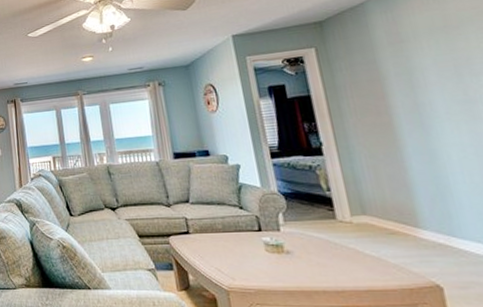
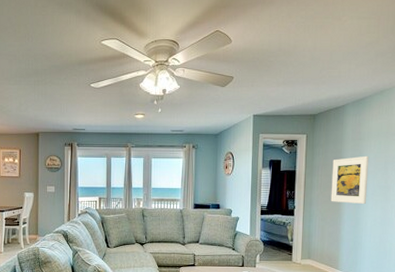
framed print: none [365,61,440,131] -> present [330,156,369,205]

